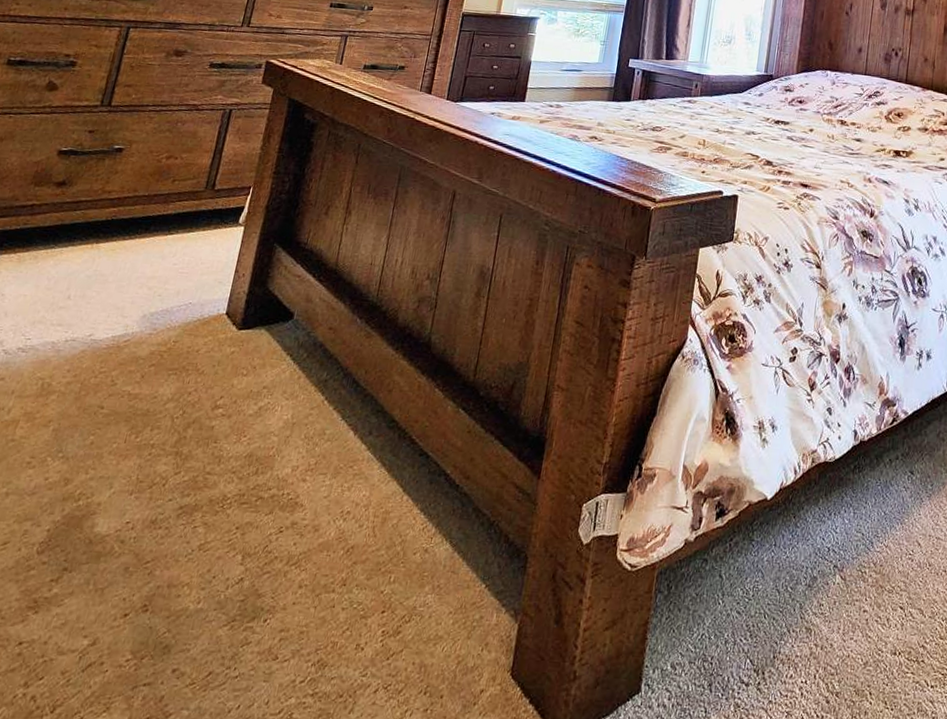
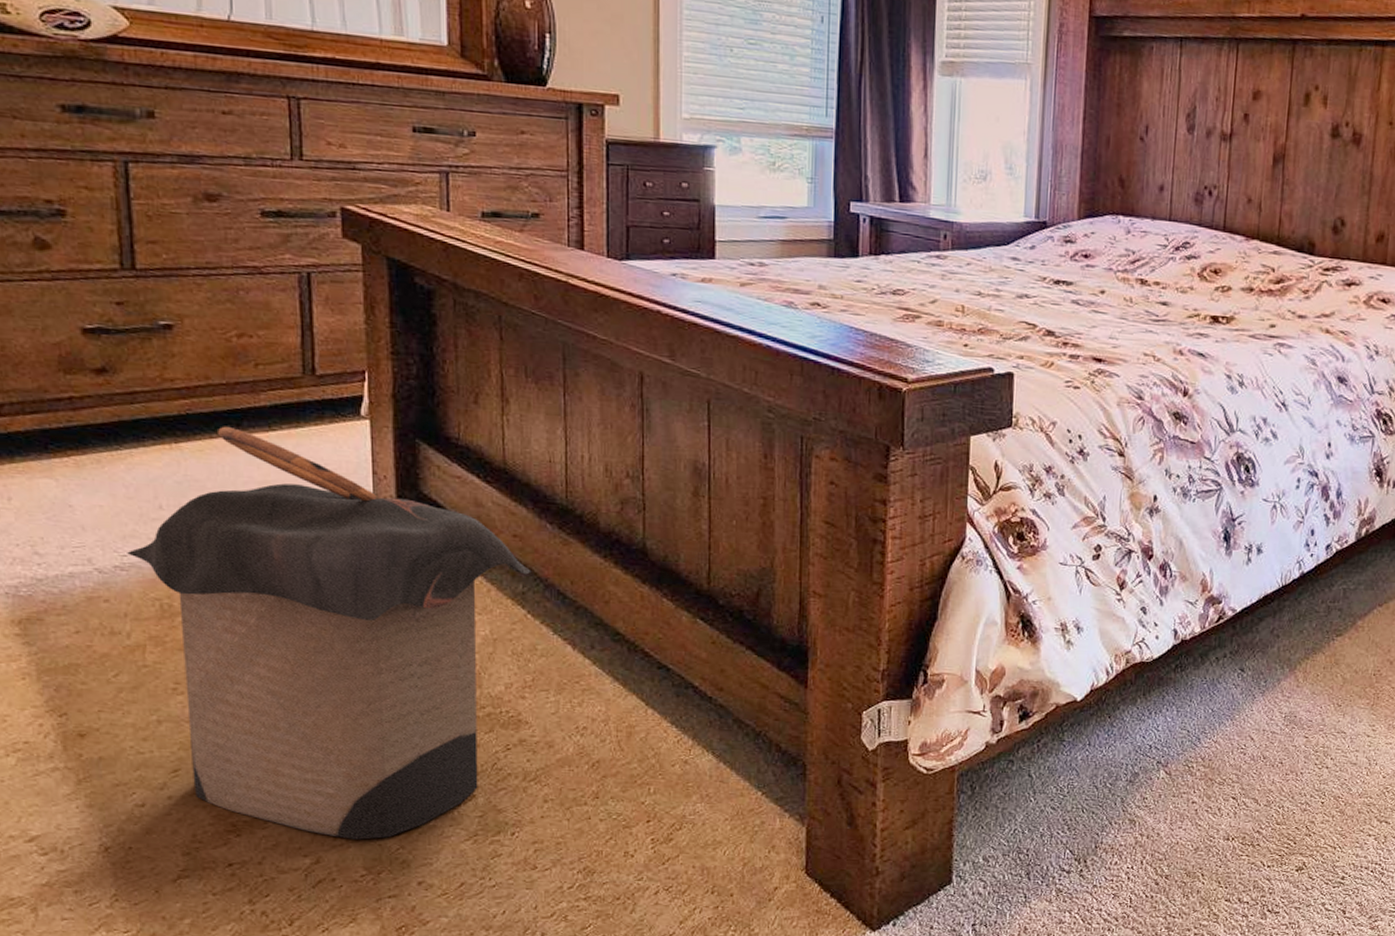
laundry hamper: none [13,230,337,621] -> present [127,426,531,840]

